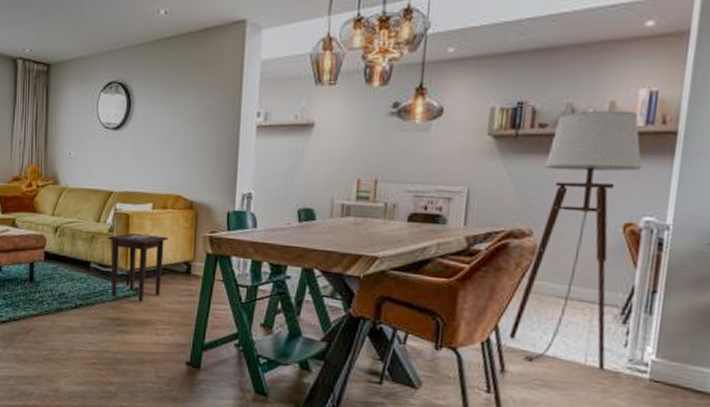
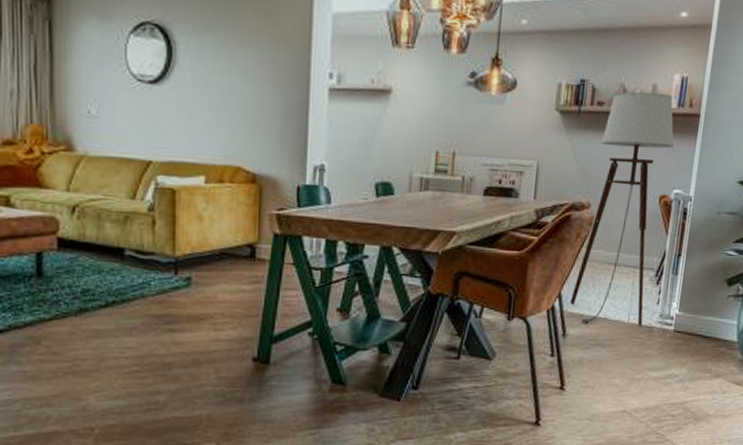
side table: present [107,233,169,302] -> none [146,212,227,294]

